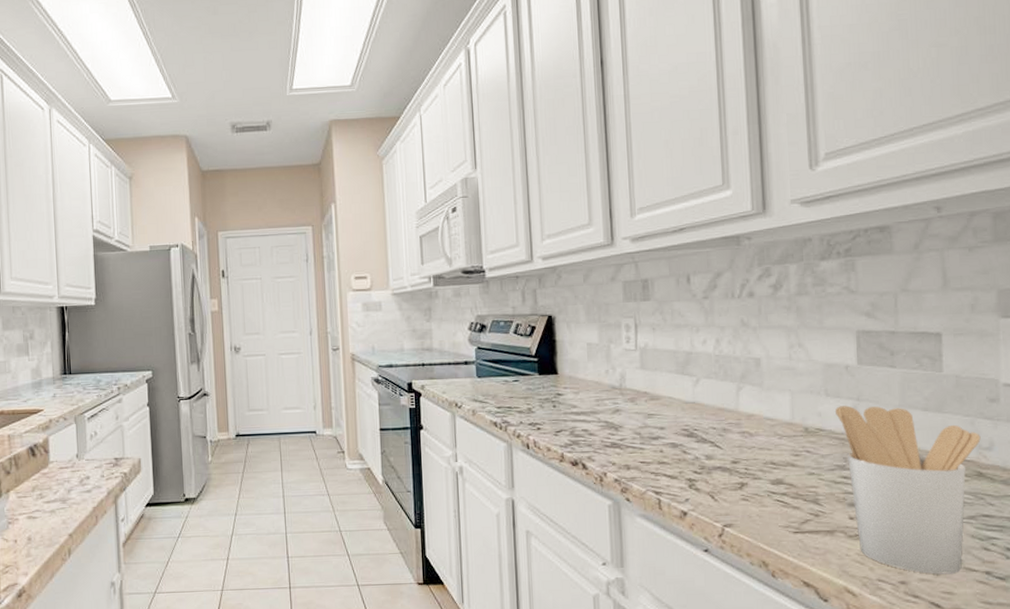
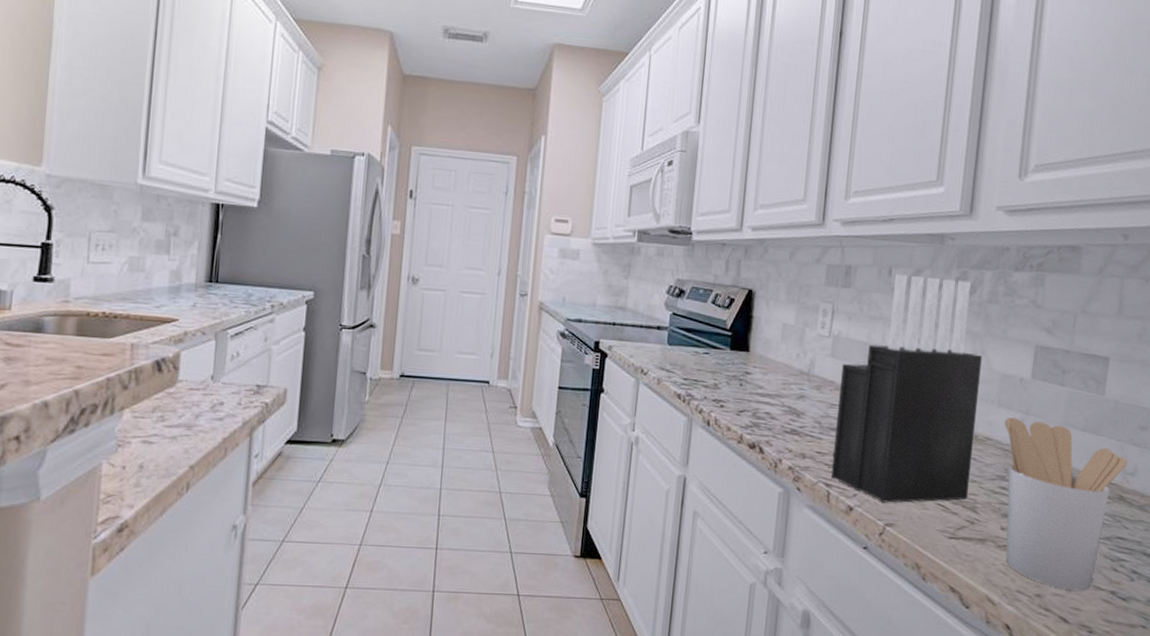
knife block: none [653,277,807,504] -> present [830,274,982,503]

